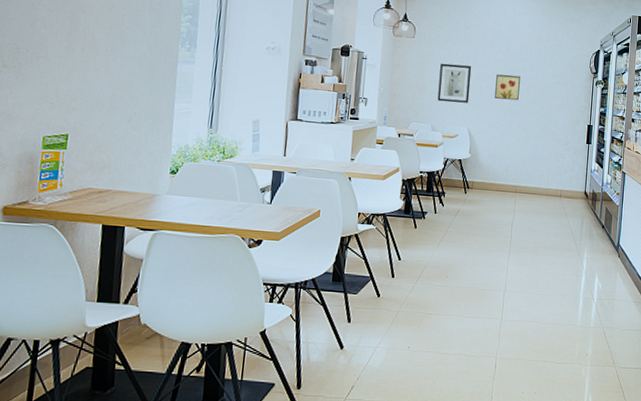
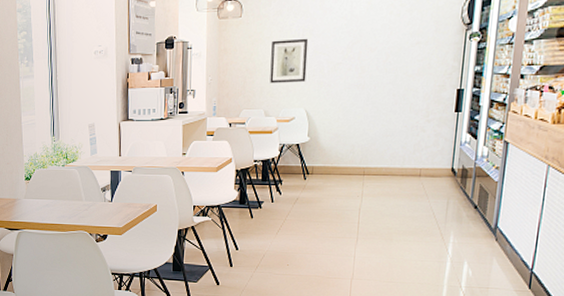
wall art: present [495,74,520,101] -> none [337,42,368,72]

